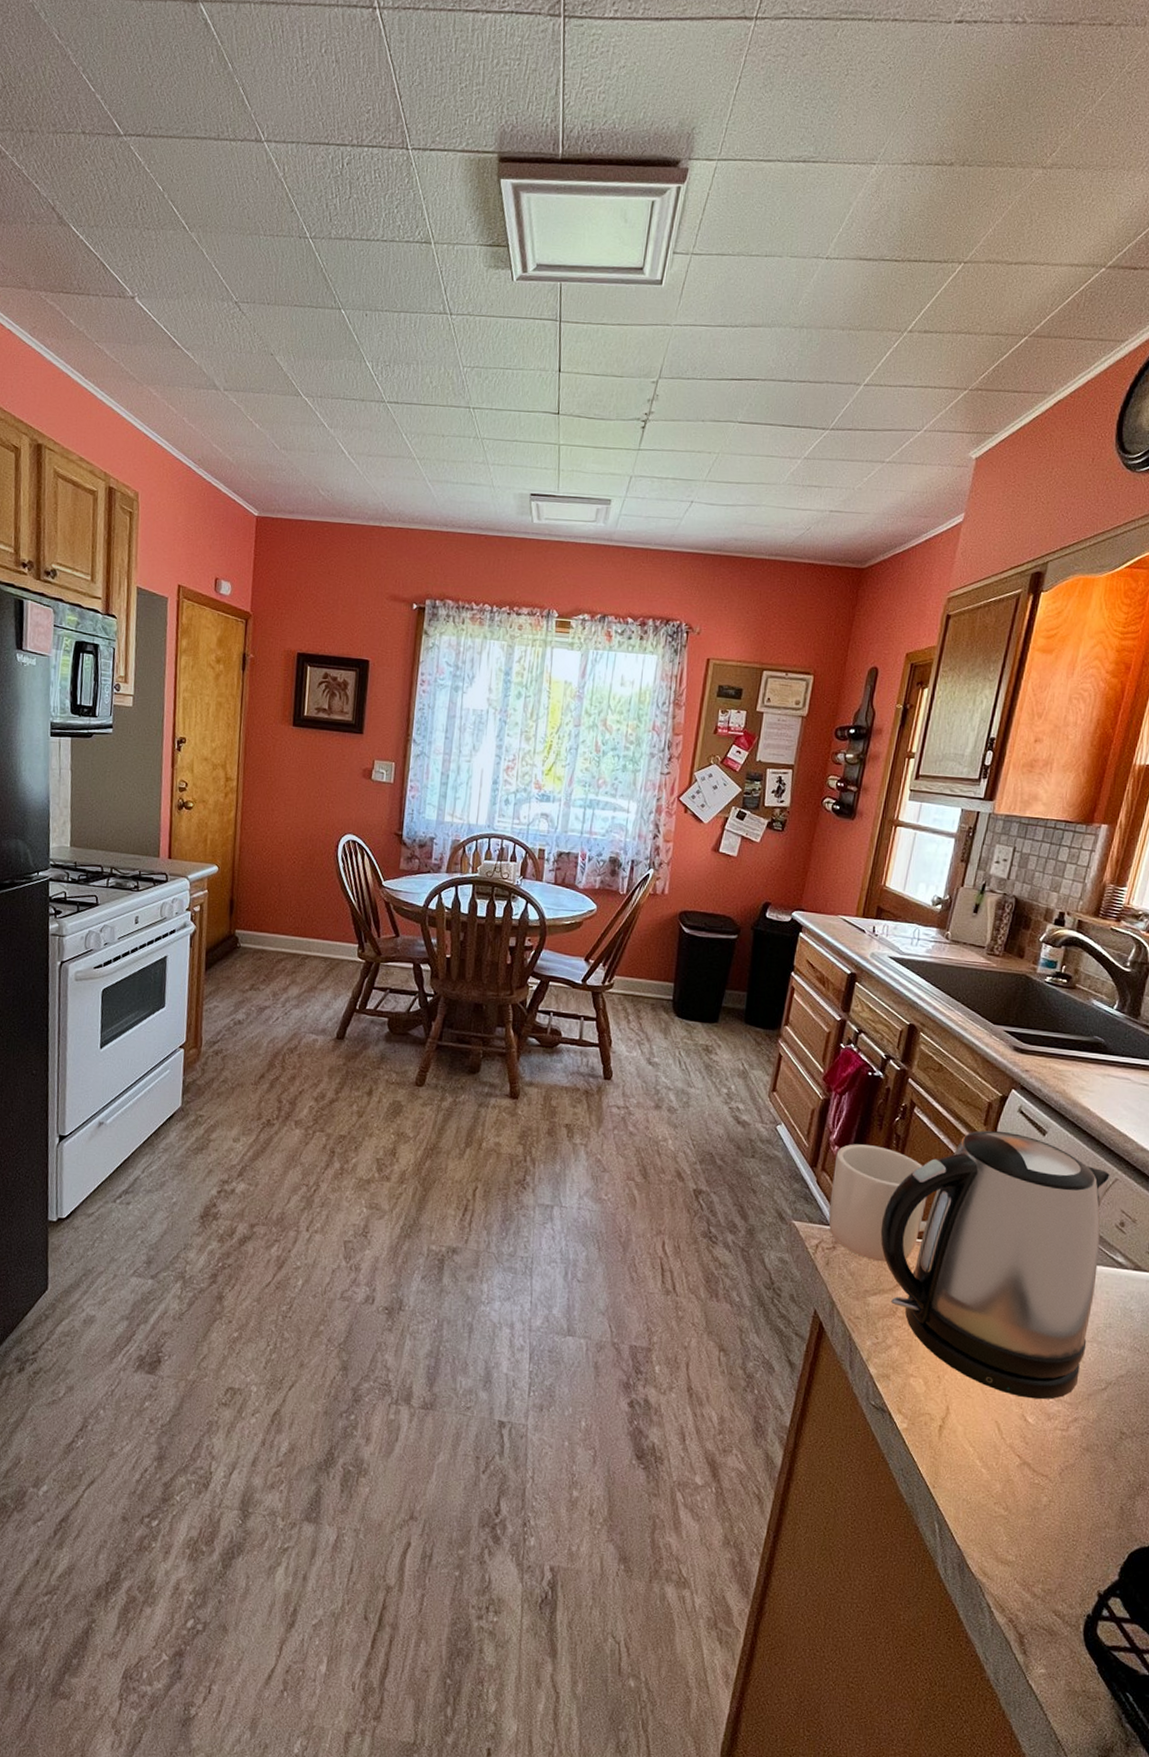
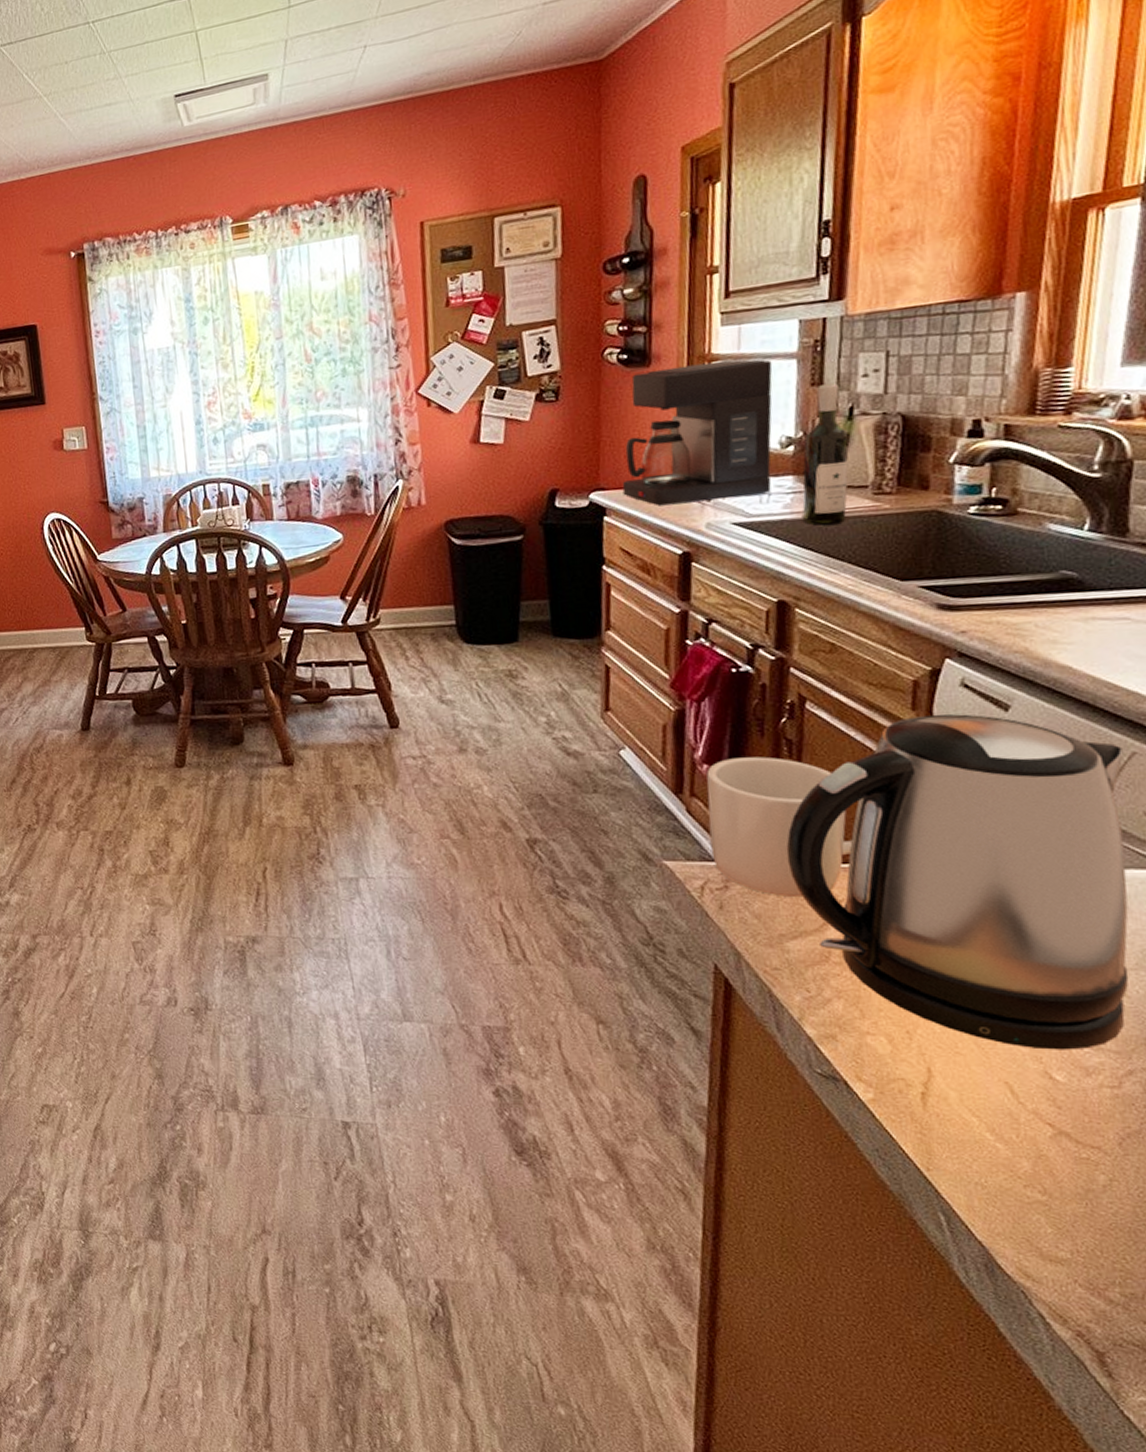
coffee maker: none [817,823,938,938] -> present [622,359,773,506]
bottle: none [937,862,979,972] -> present [802,383,850,526]

